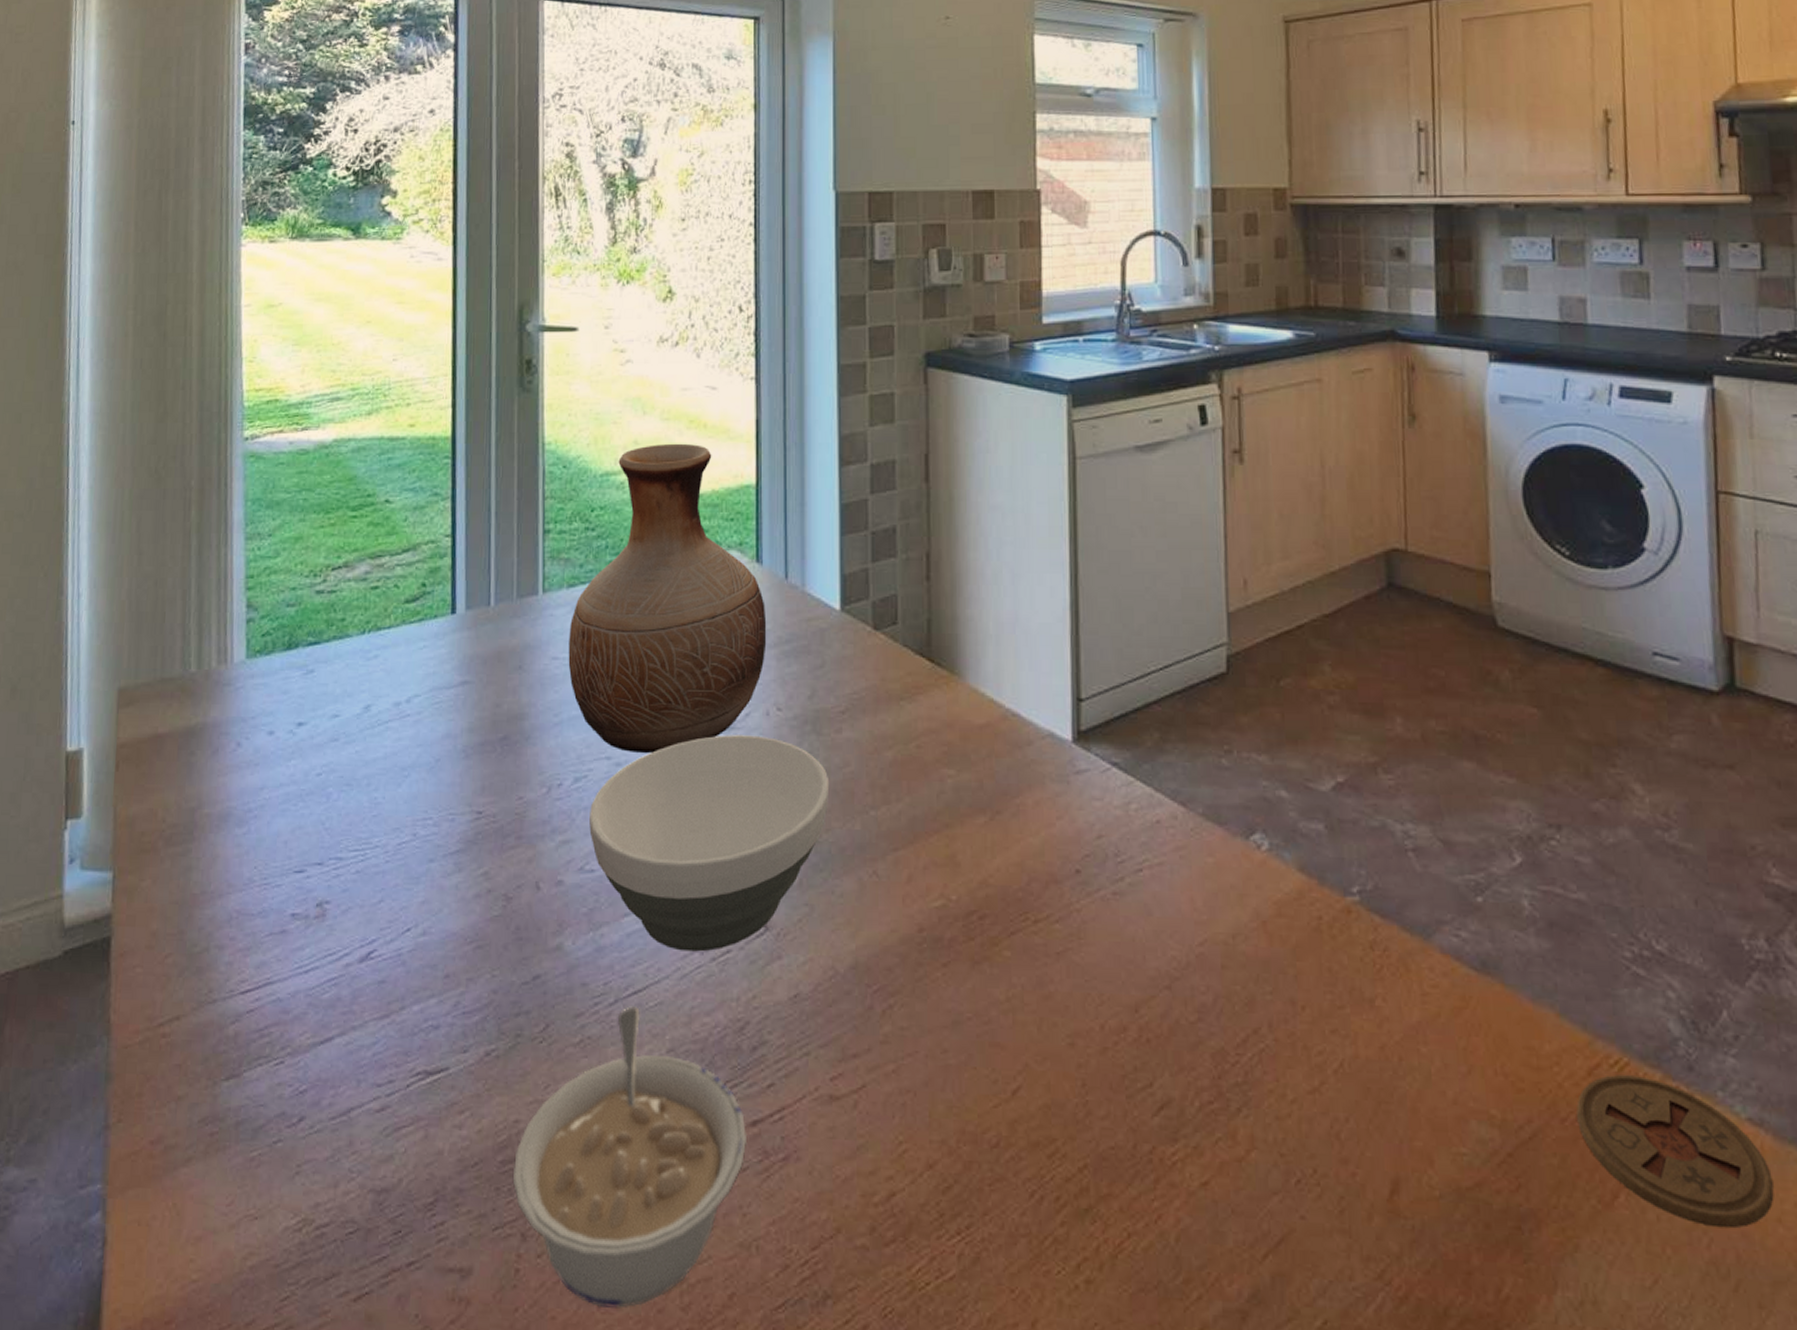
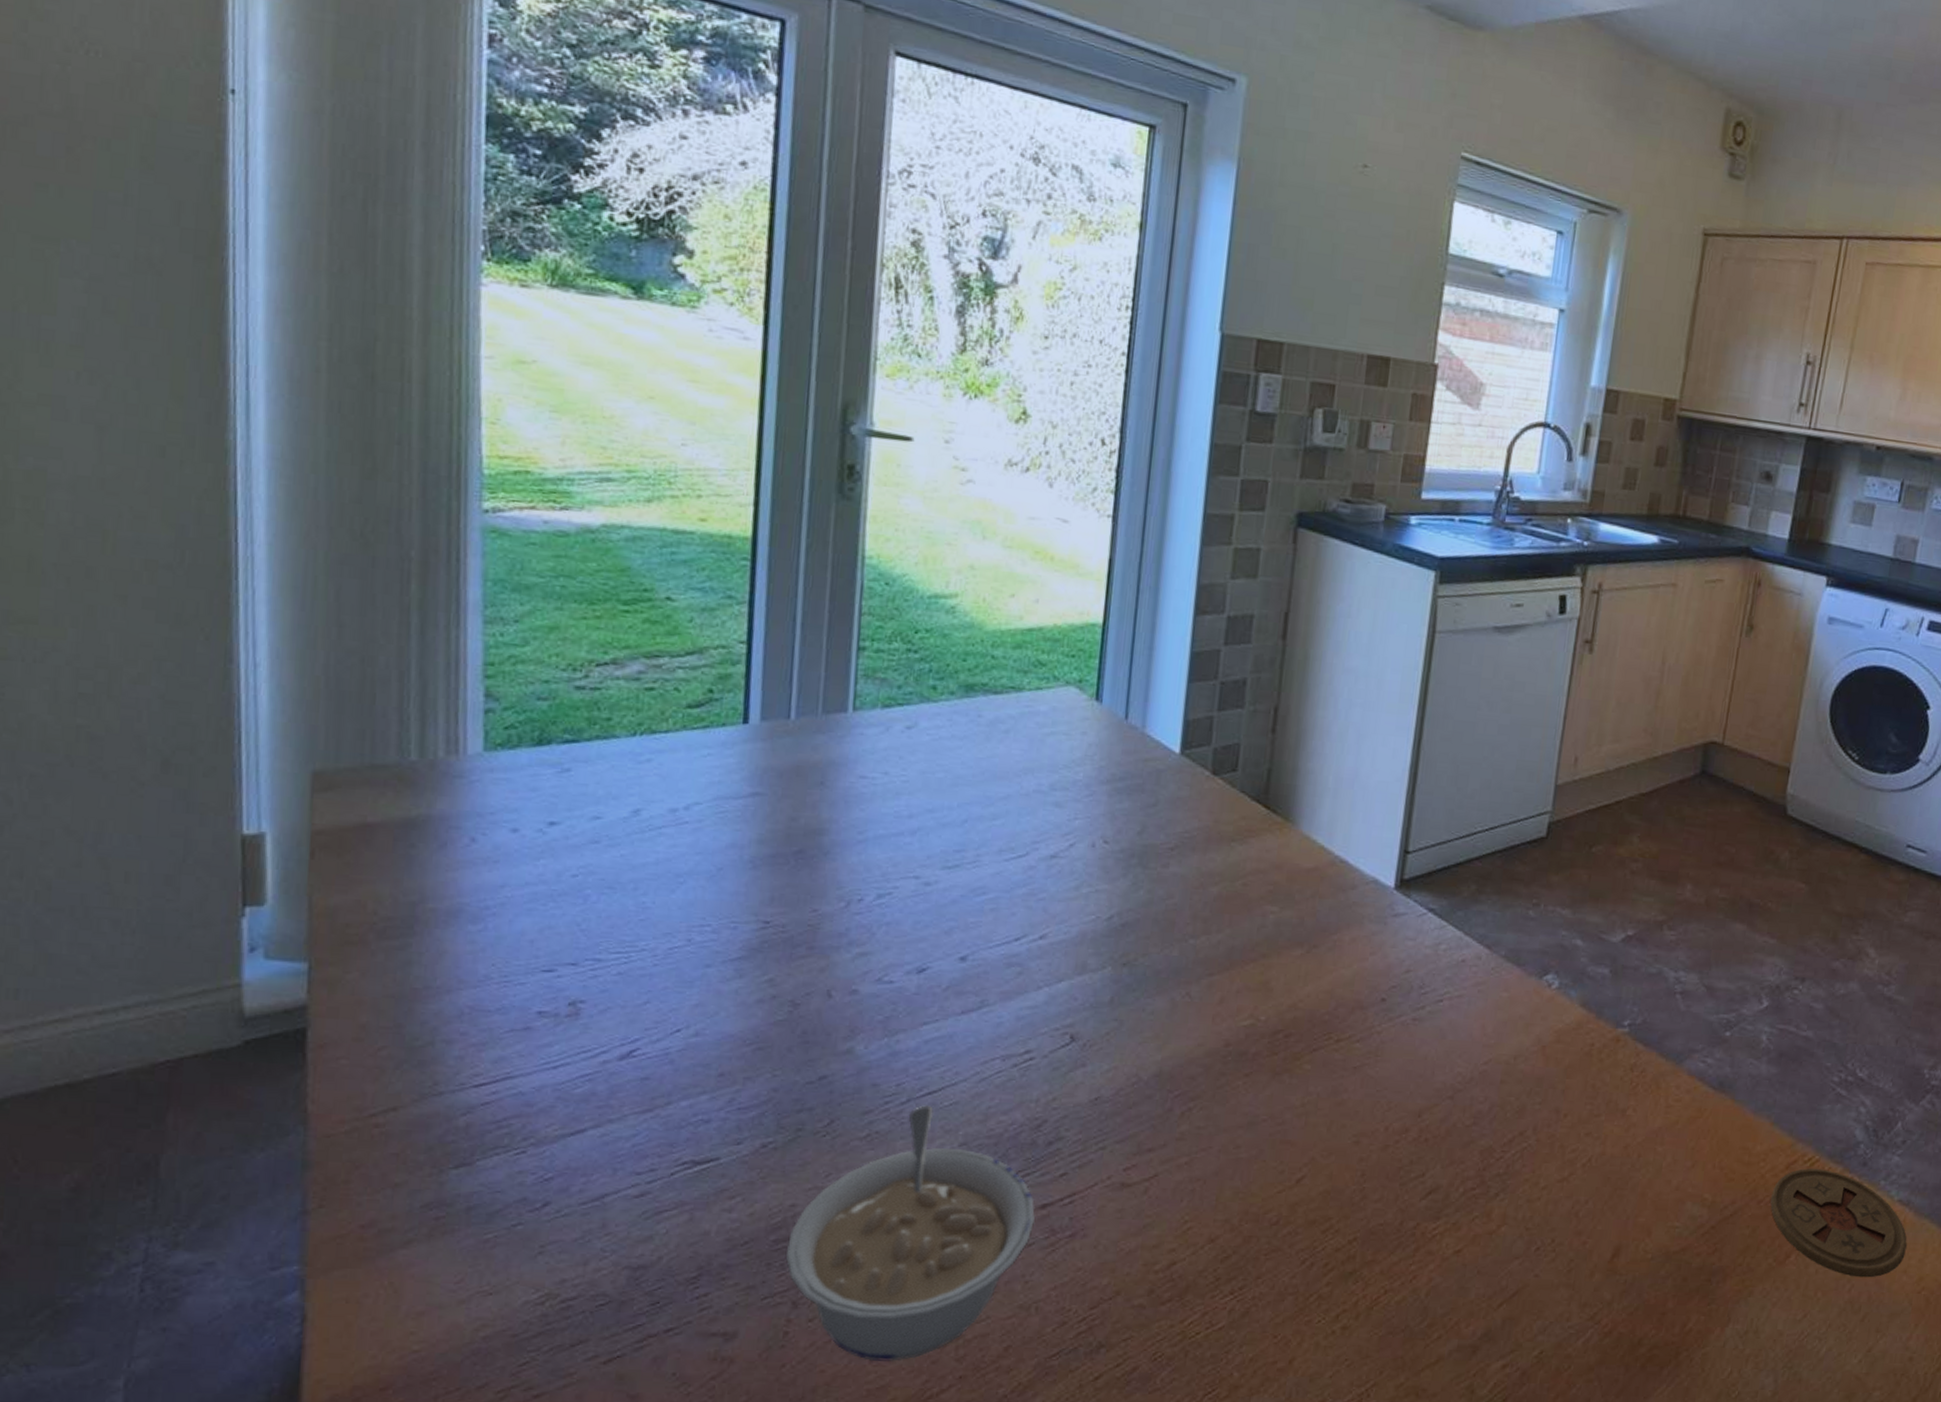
vase: present [568,443,767,753] -> none [877,571,1102,875]
bowl: present [589,735,830,952] -> none [890,862,1151,1059]

